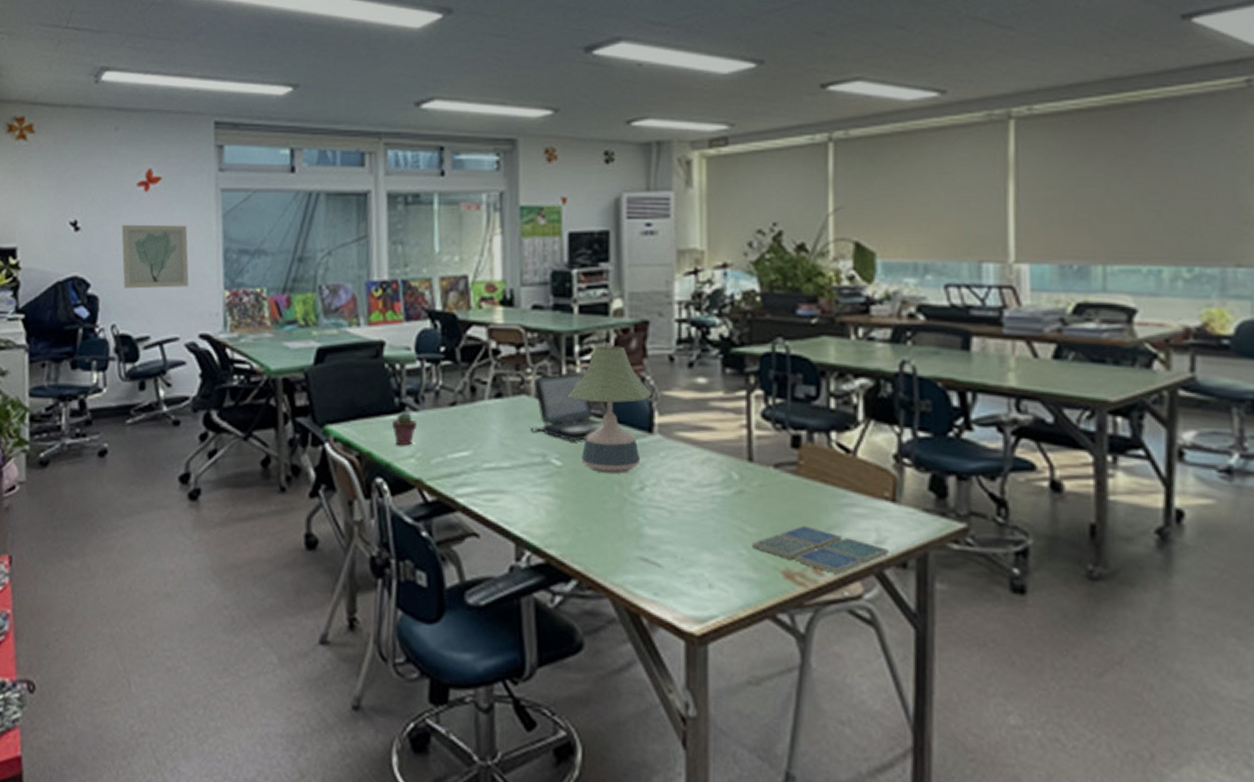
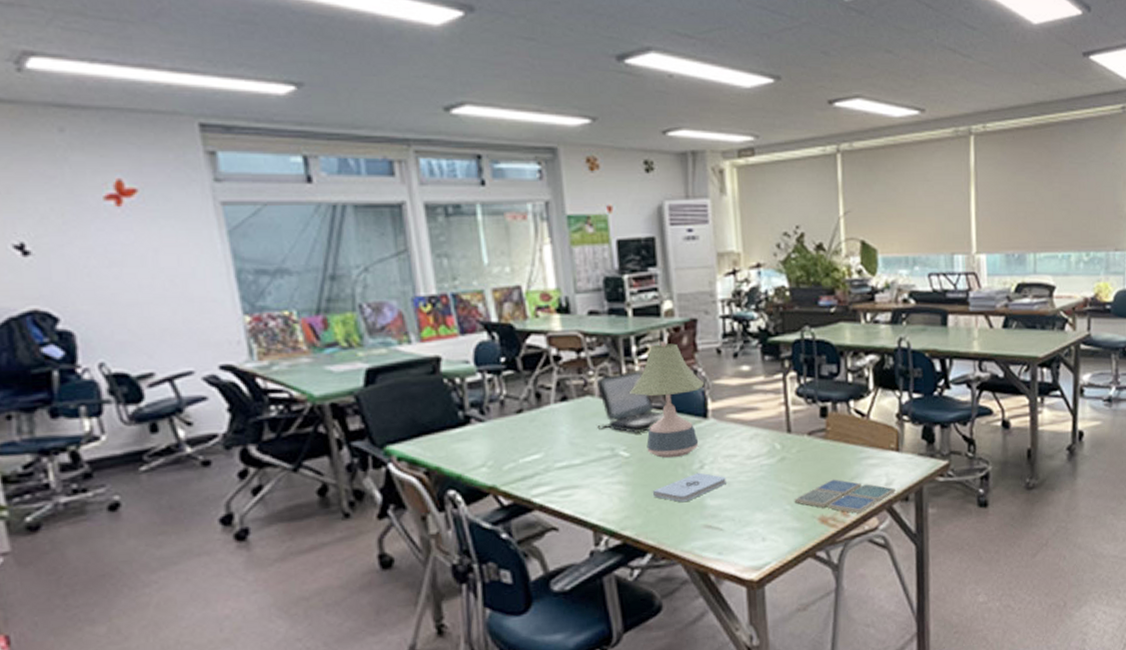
wall art: present [121,224,189,289] -> none [91,244,197,321]
potted succulent: present [392,411,416,446] -> none [459,423,484,457]
notepad: none [583,494,669,526] -> present [652,472,726,502]

